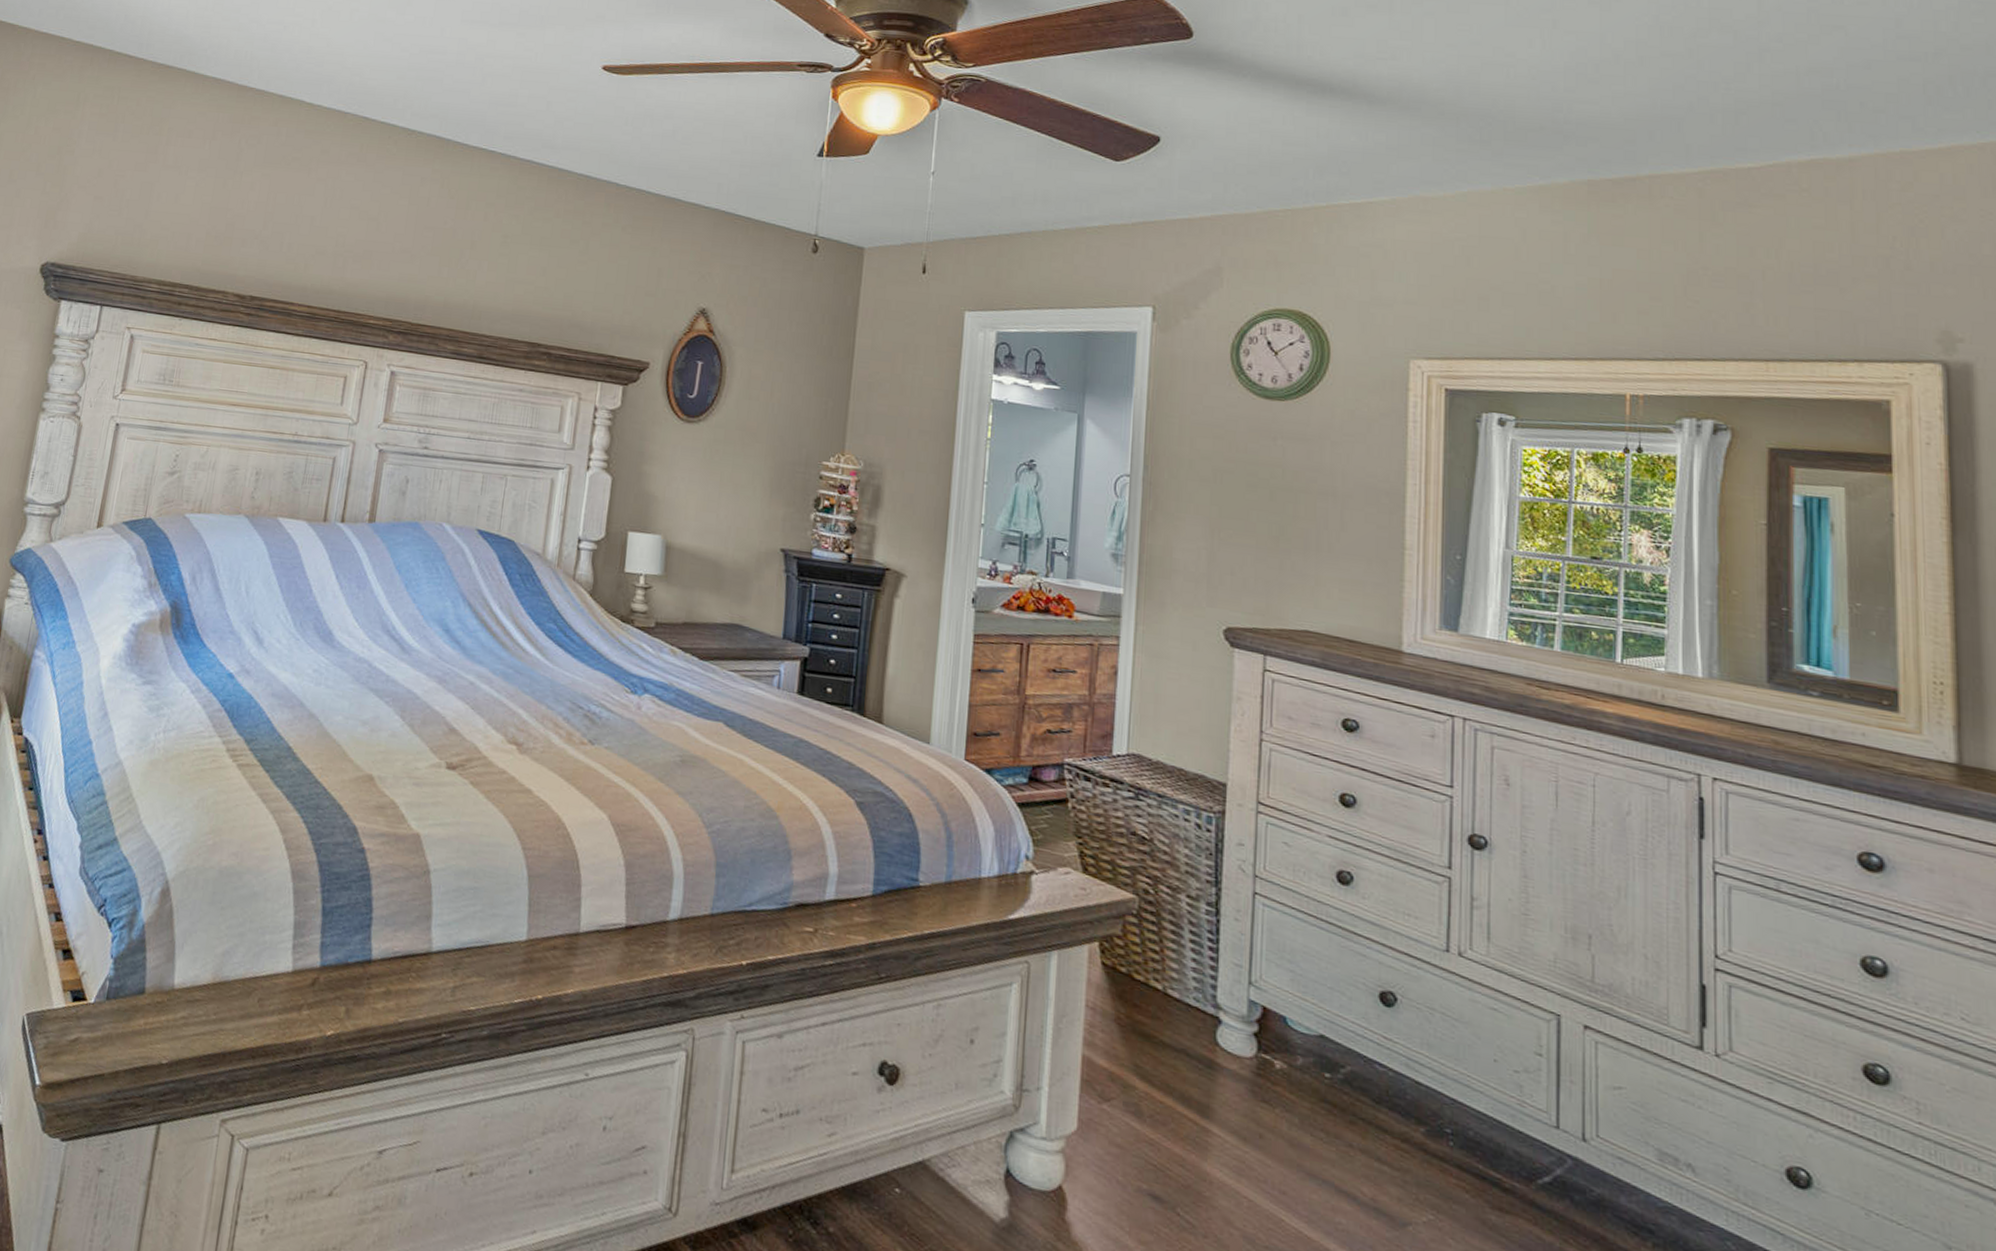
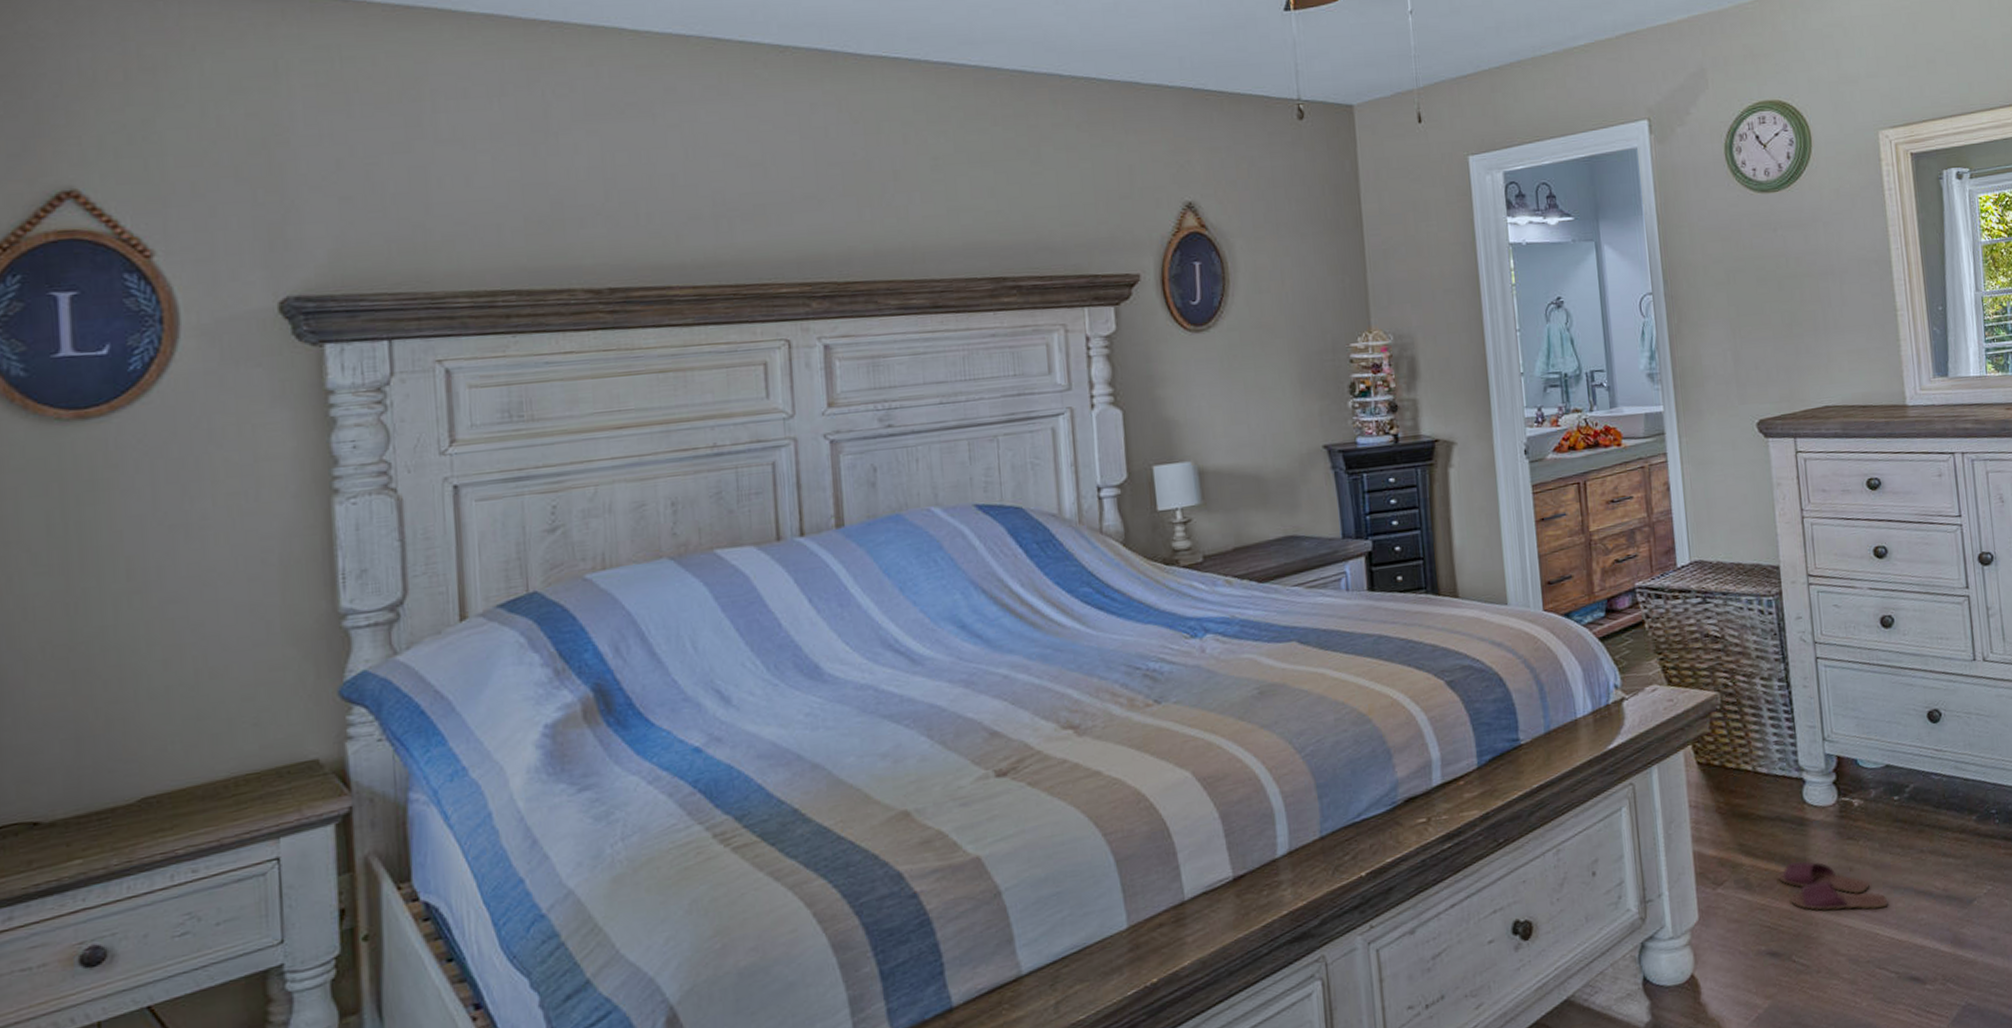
slippers: none [1173,1105,1299,1194] -> present [1777,861,1887,911]

